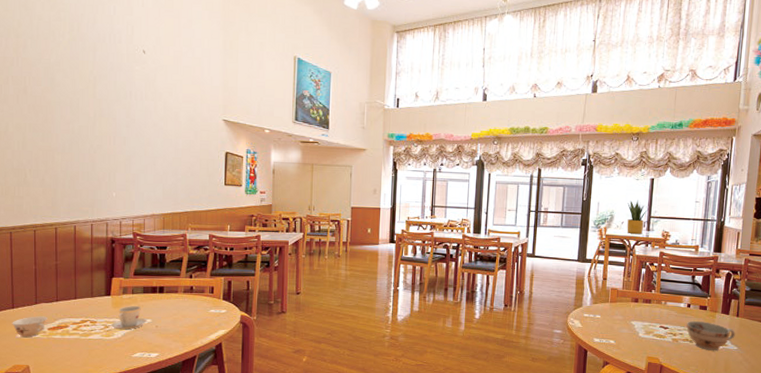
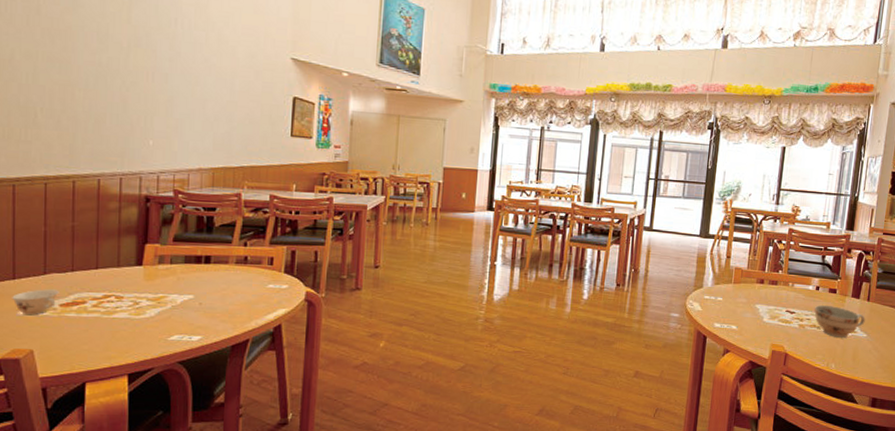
teacup: present [110,305,148,330] -> none [141,278,189,308]
planter: present [627,200,647,235] -> none [754,170,777,209]

